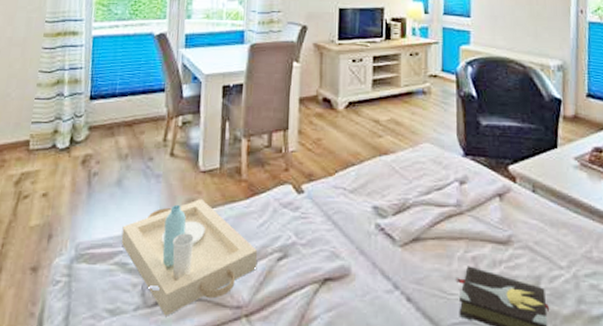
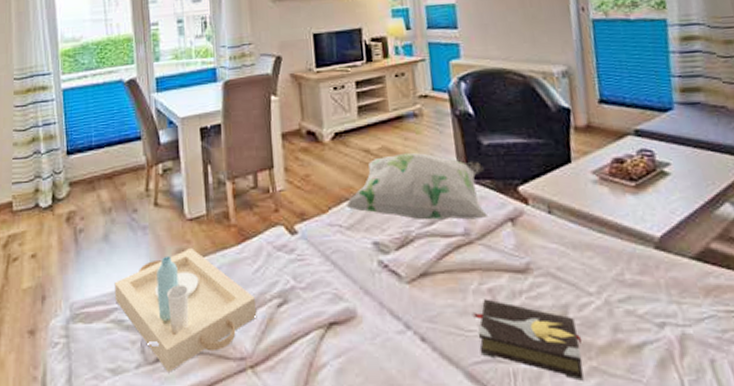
decorative pillow: none [352,126,480,193] -> present [346,152,489,221]

